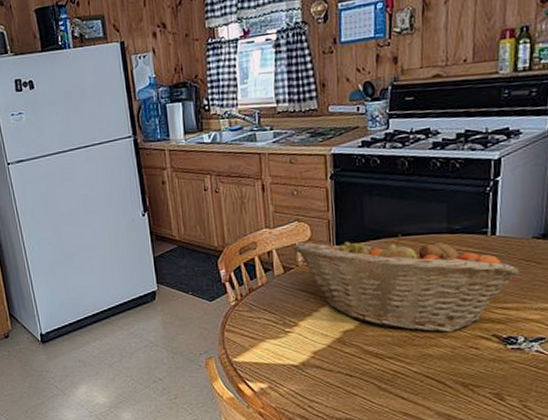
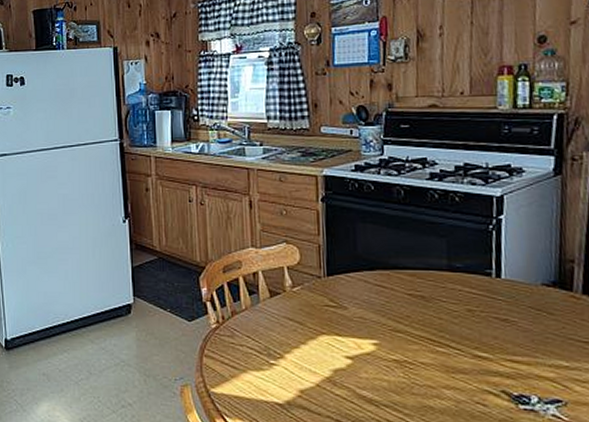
fruit basket: present [292,234,519,333] -> none [279,265,529,383]

